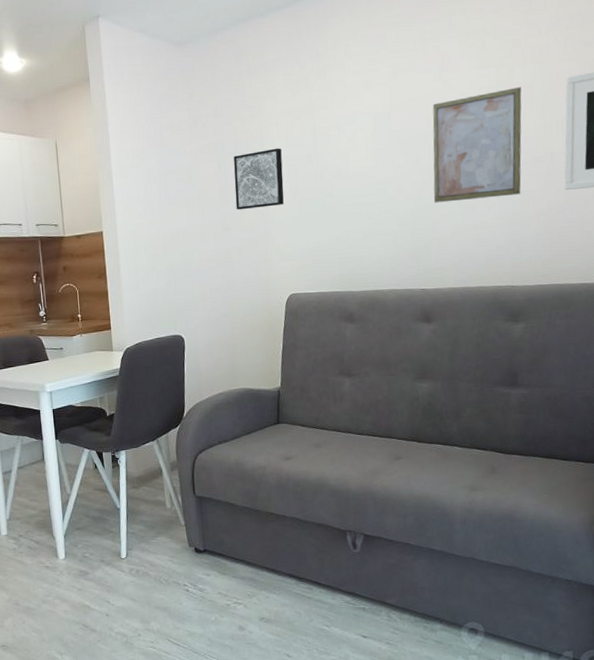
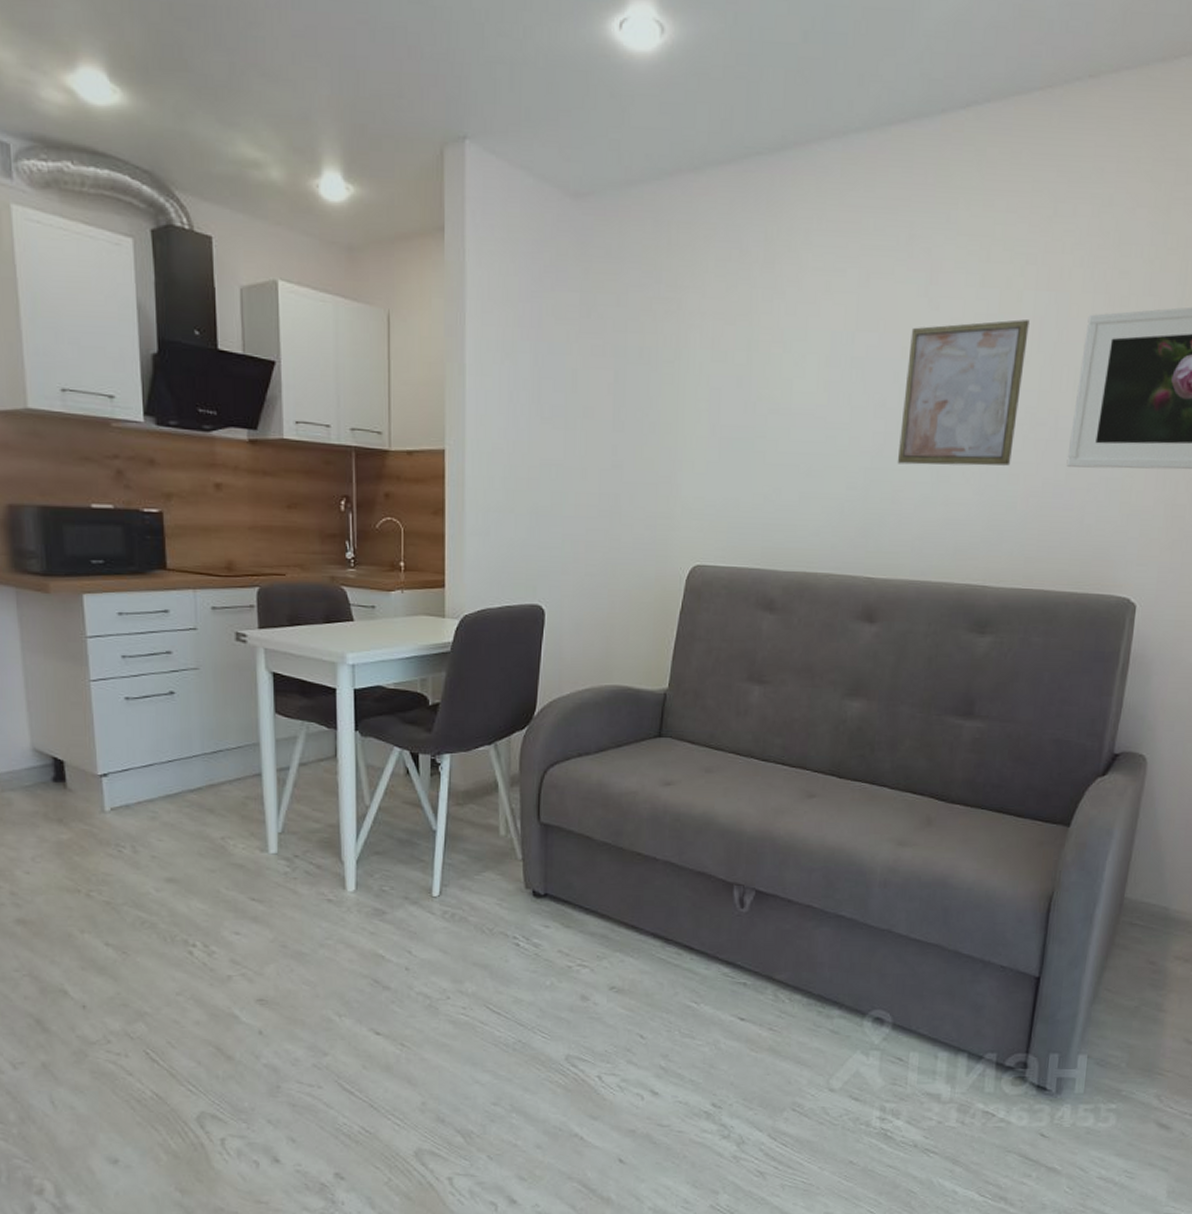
wall art: present [234,148,284,210] -> none [633,361,703,443]

